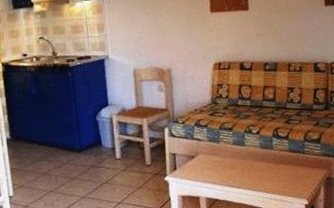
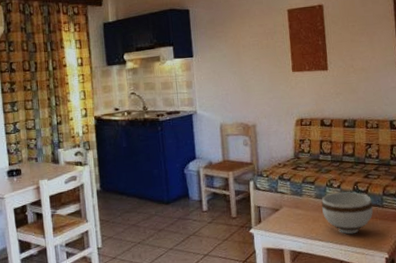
bowl: none [239,138,294,181] -> present [321,192,374,234]

